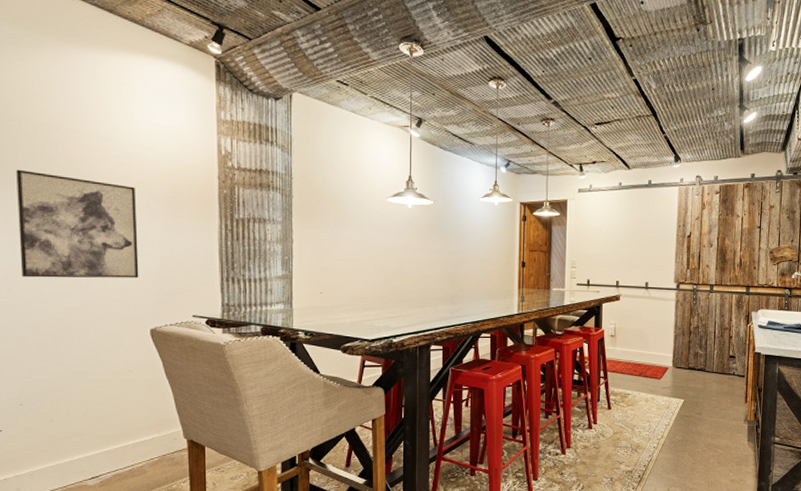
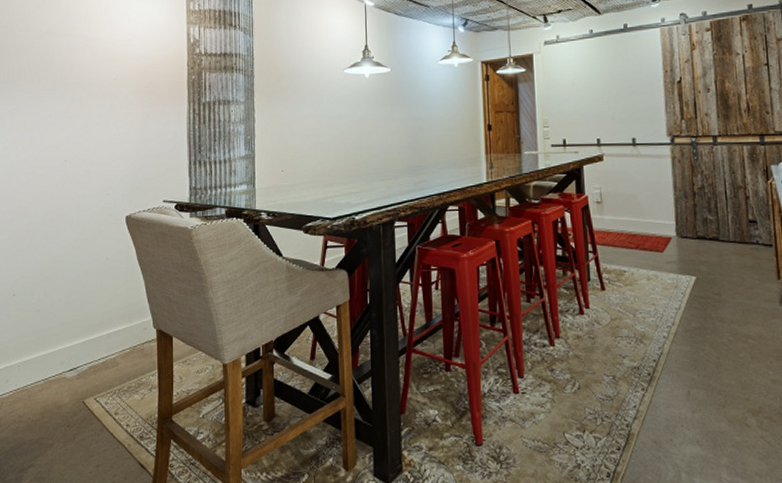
wall art: present [16,169,139,279] -> none [20,73,117,172]

